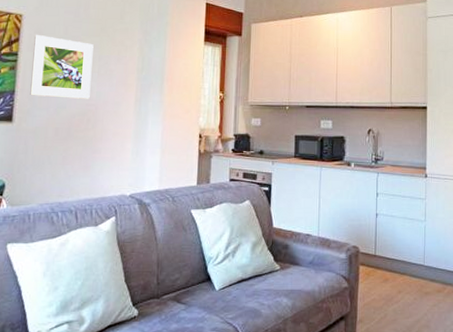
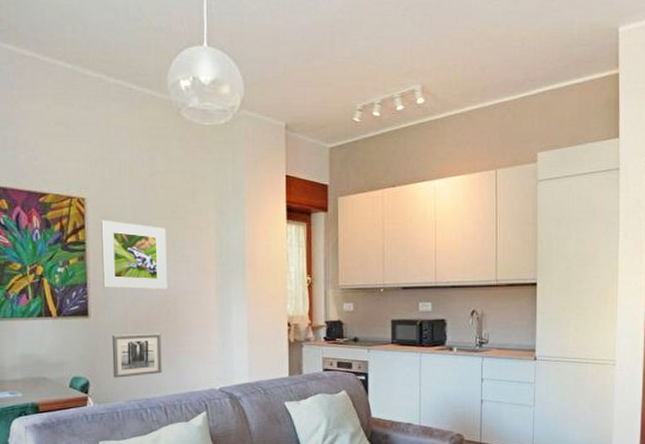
wall art: none [29,139,80,181] -> present [111,333,162,378]

